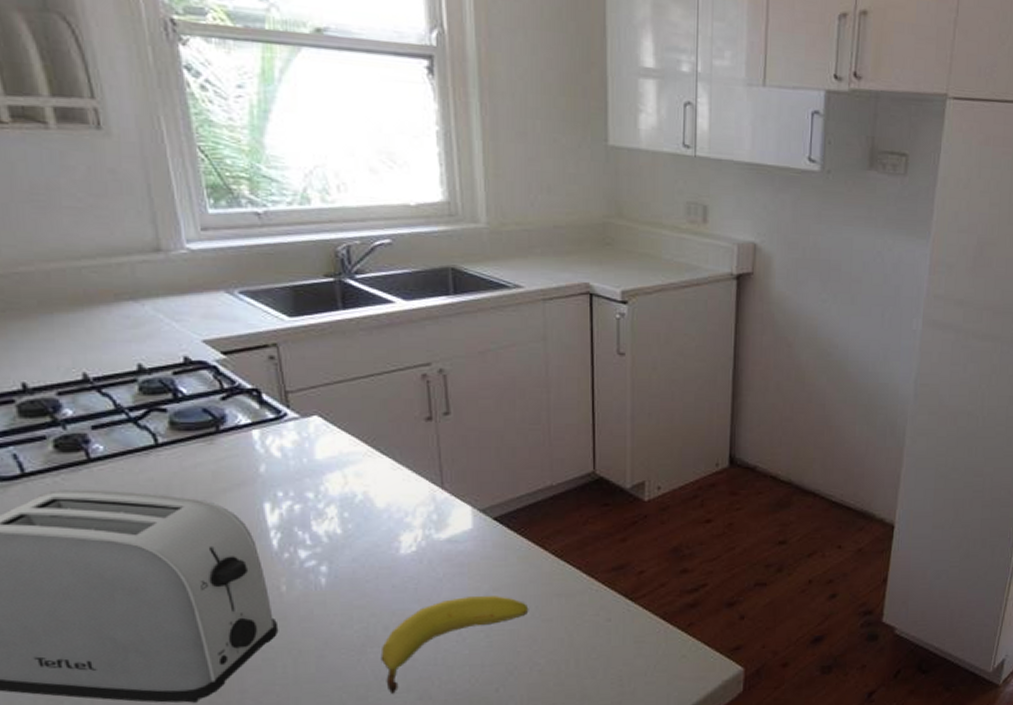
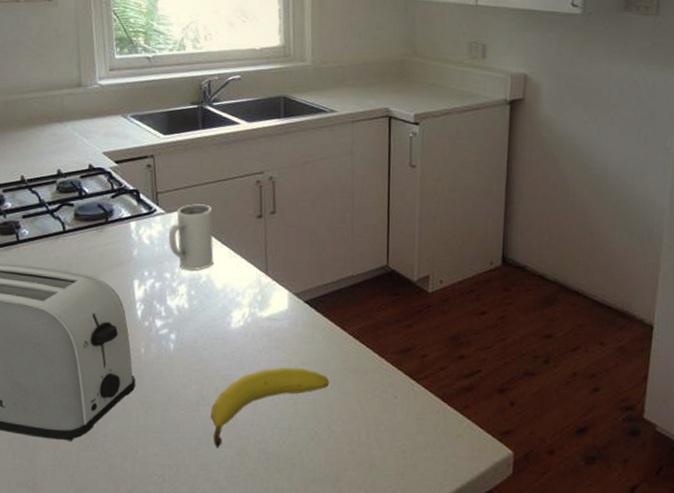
mug: none [306,405,371,487] -> present [168,204,214,270]

